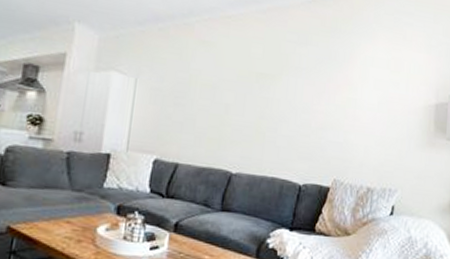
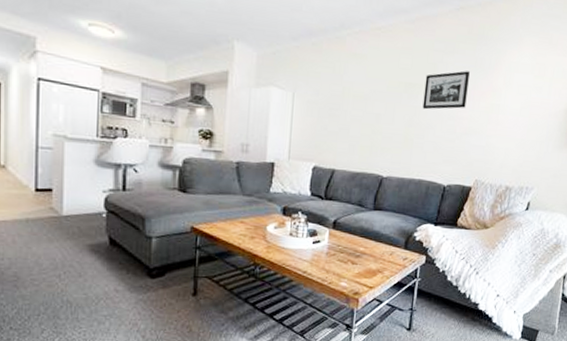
picture frame: none [275,63,324,102] -> present [422,71,470,110]

